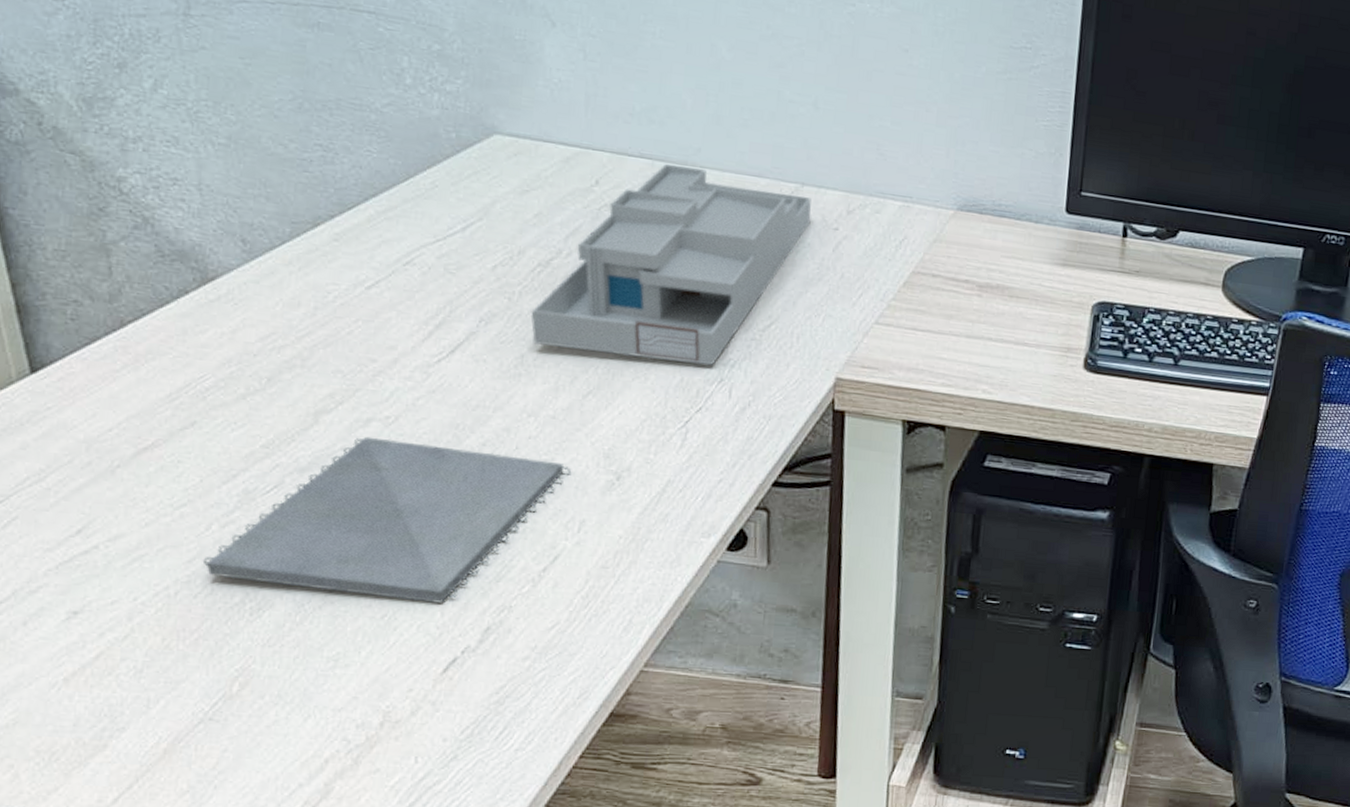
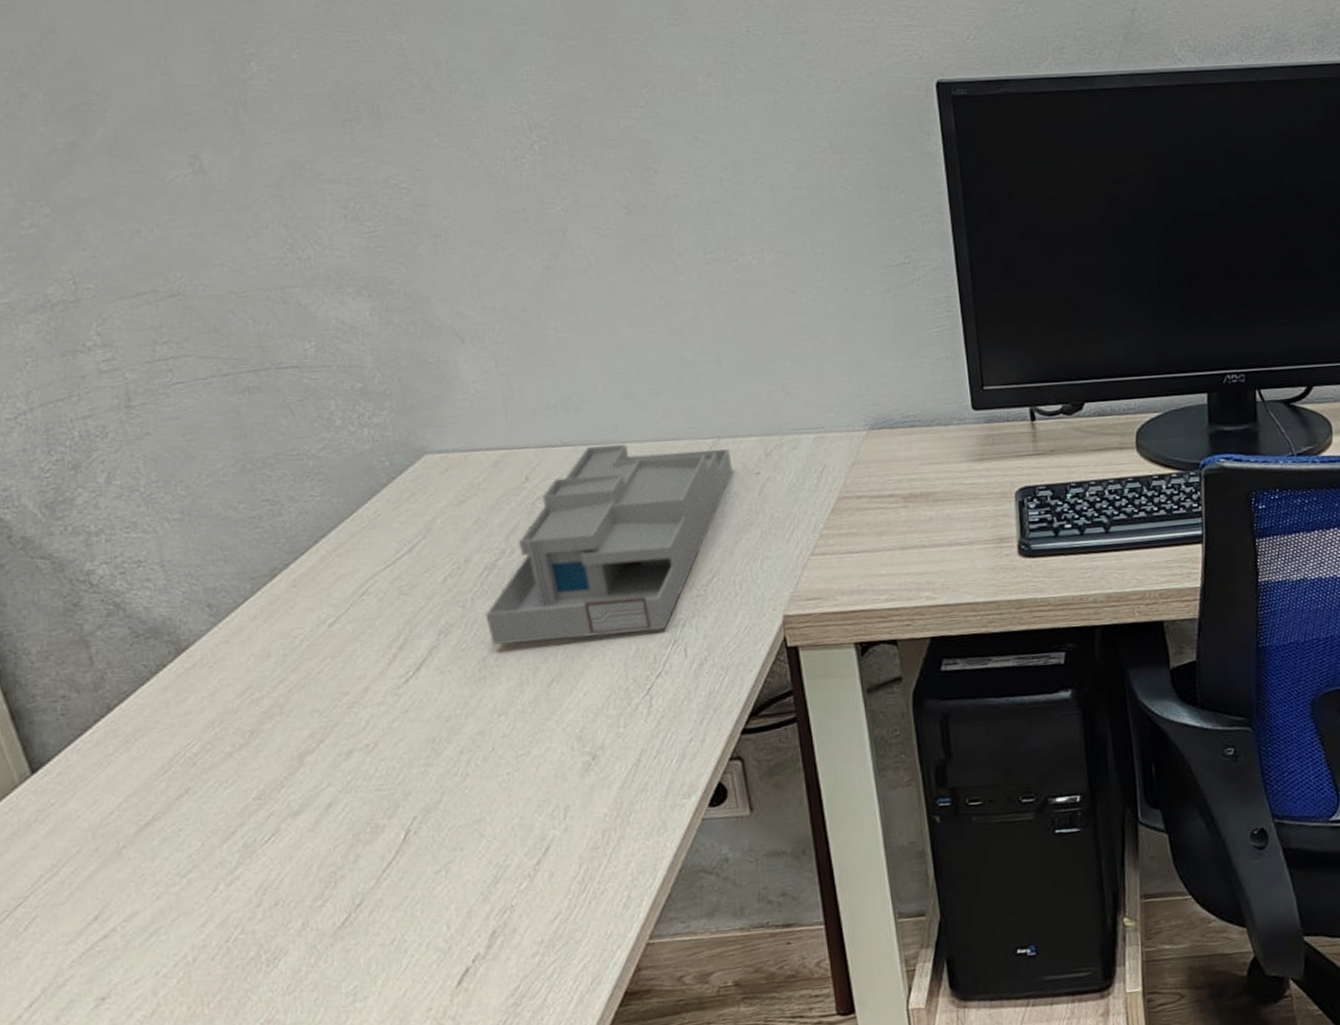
notepad: present [202,436,572,604] -> none [215,755,549,935]

